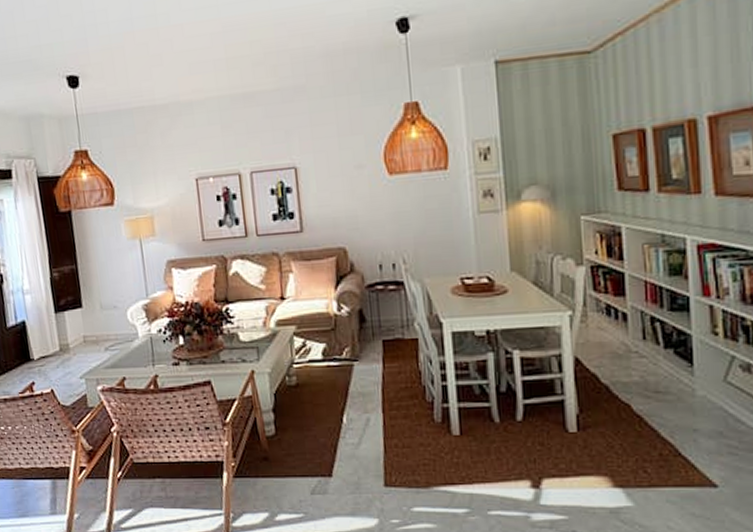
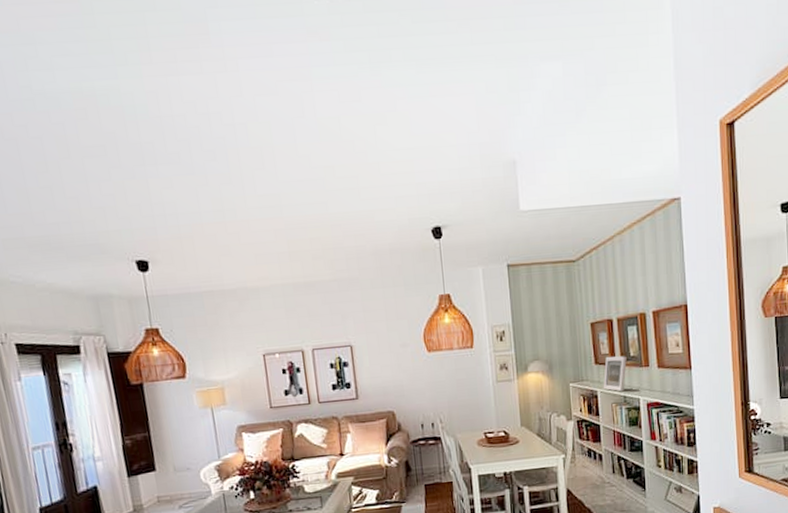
picture frame: none [629,178,667,228] -> present [603,356,627,392]

